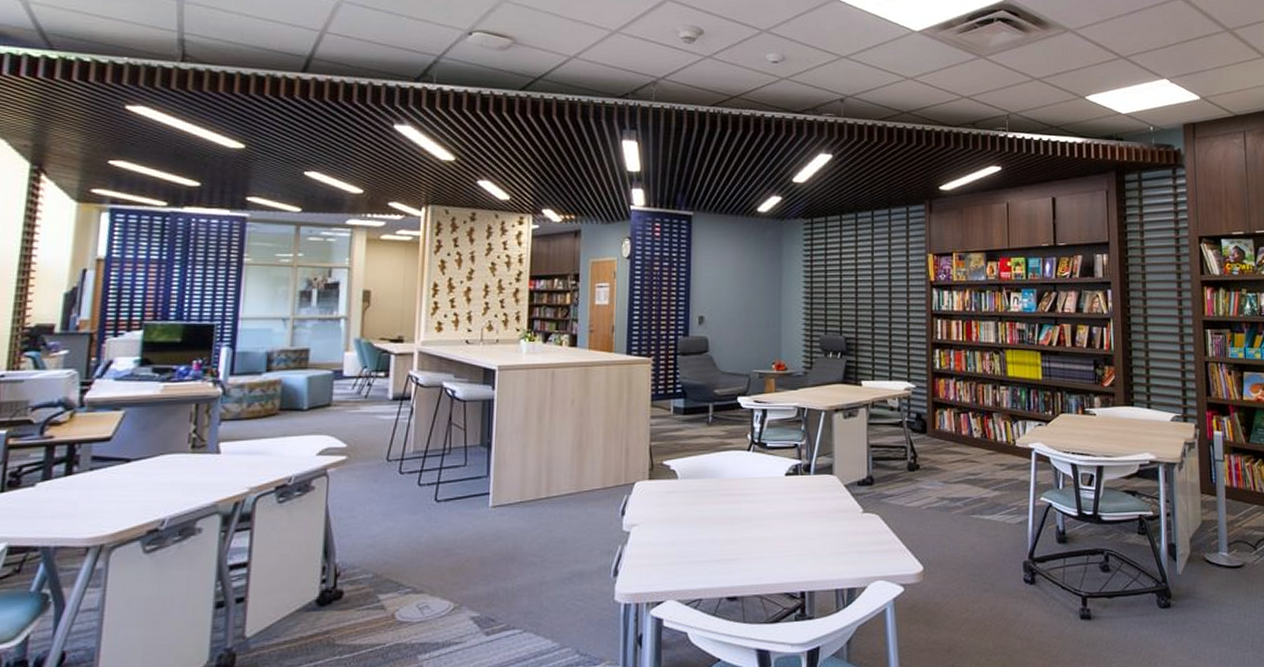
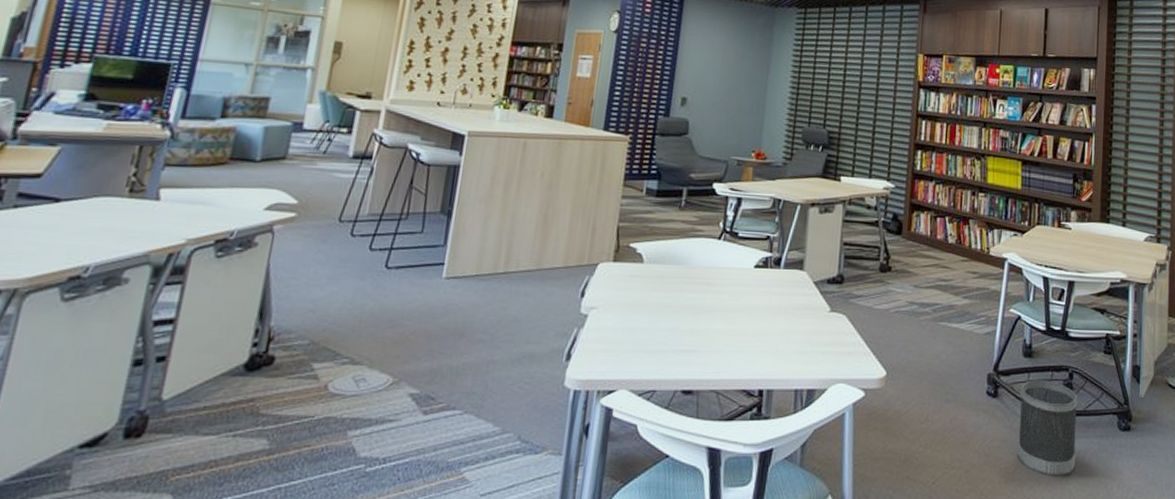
wastebasket: none [1057,564,1118,657] -> present [1017,380,1078,477]

